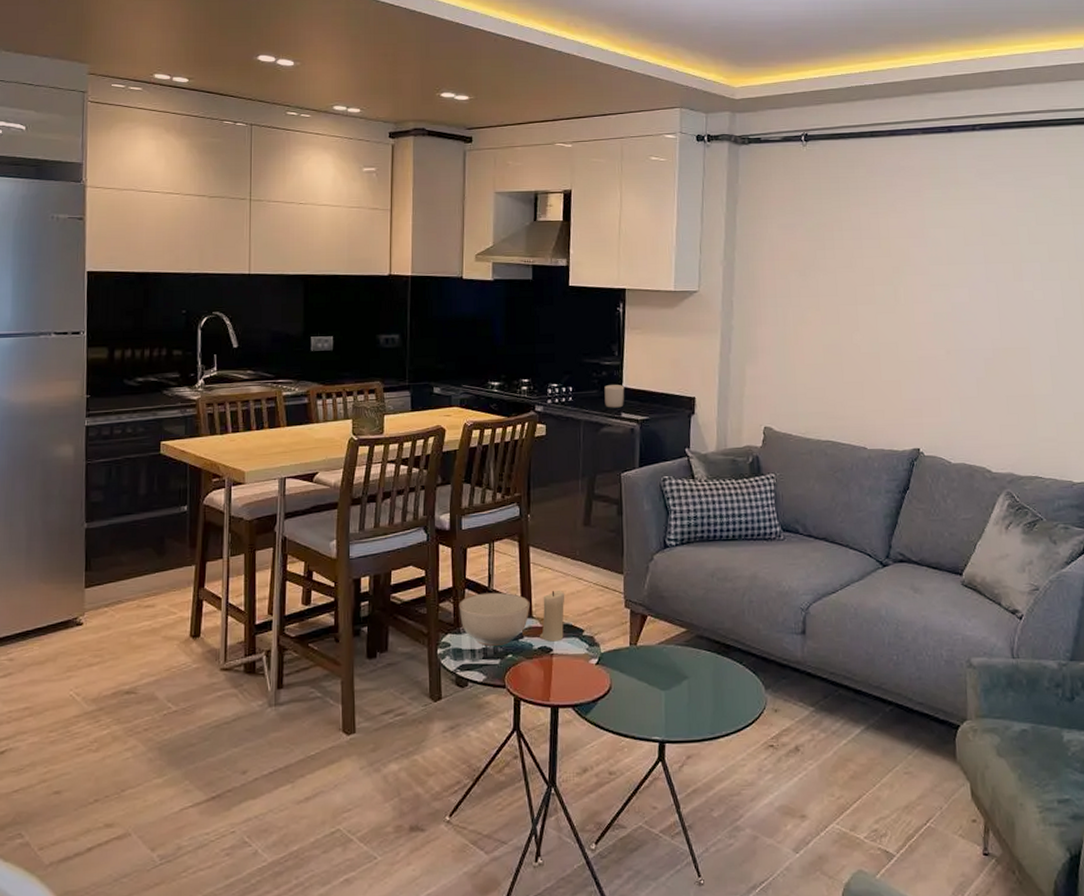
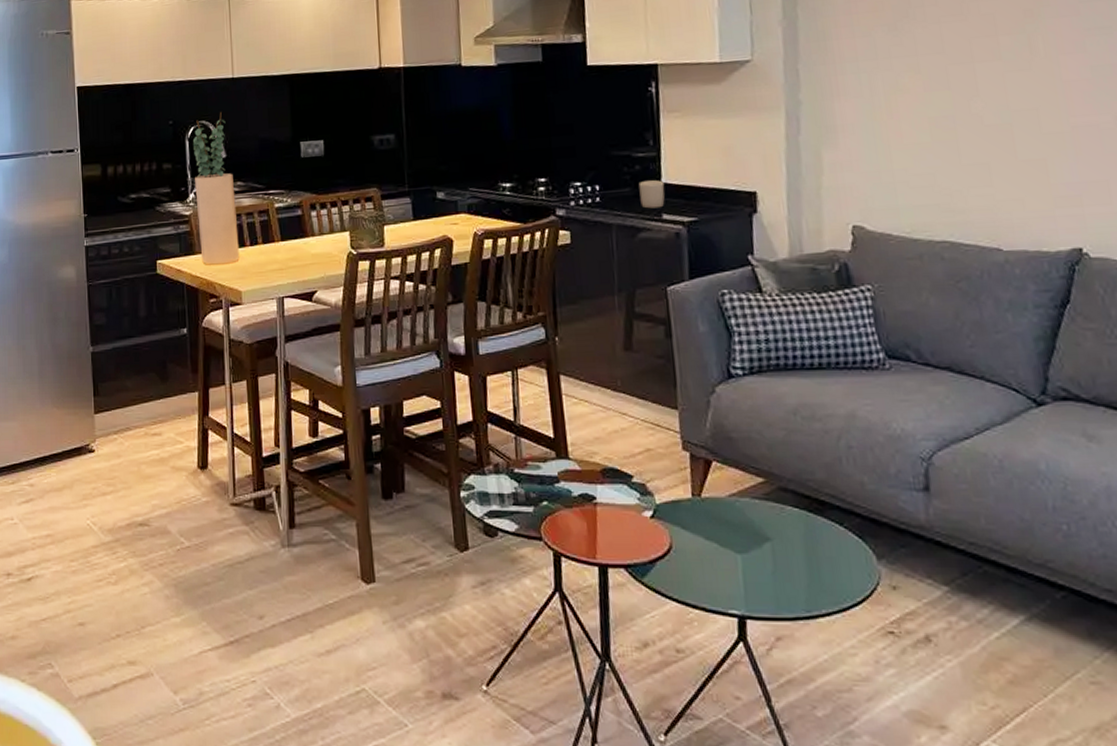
vase: none [205,305,245,448] -> present [192,112,240,266]
bowl: present [459,592,530,646] -> none [481,428,566,490]
candle: present [540,591,565,642] -> none [579,428,609,488]

